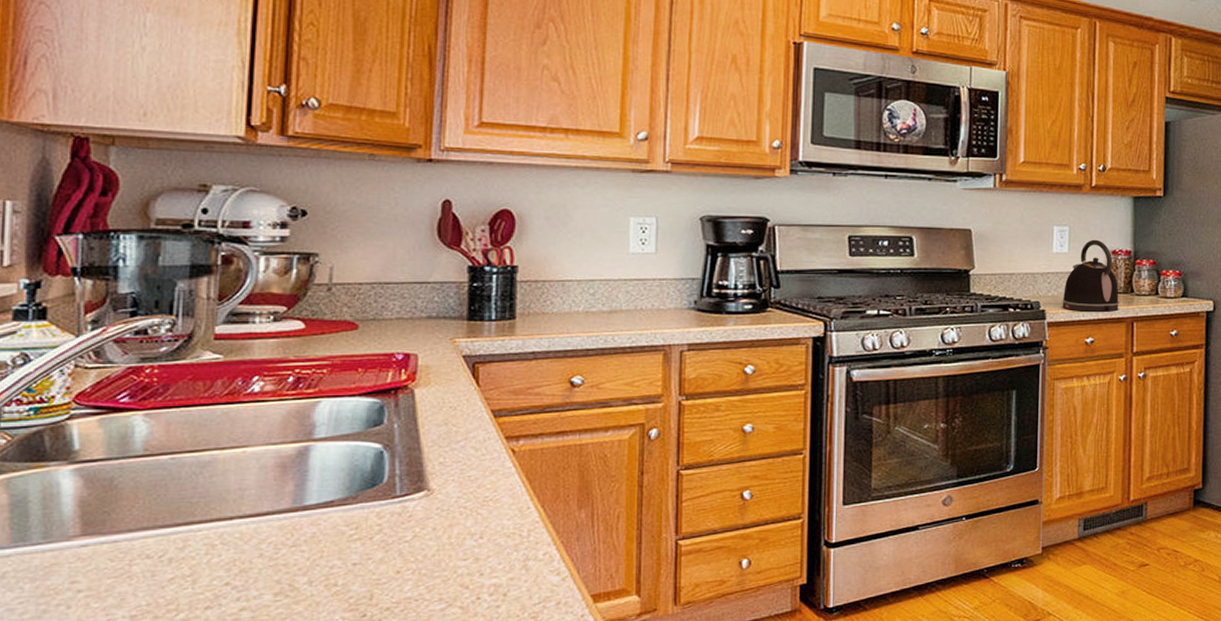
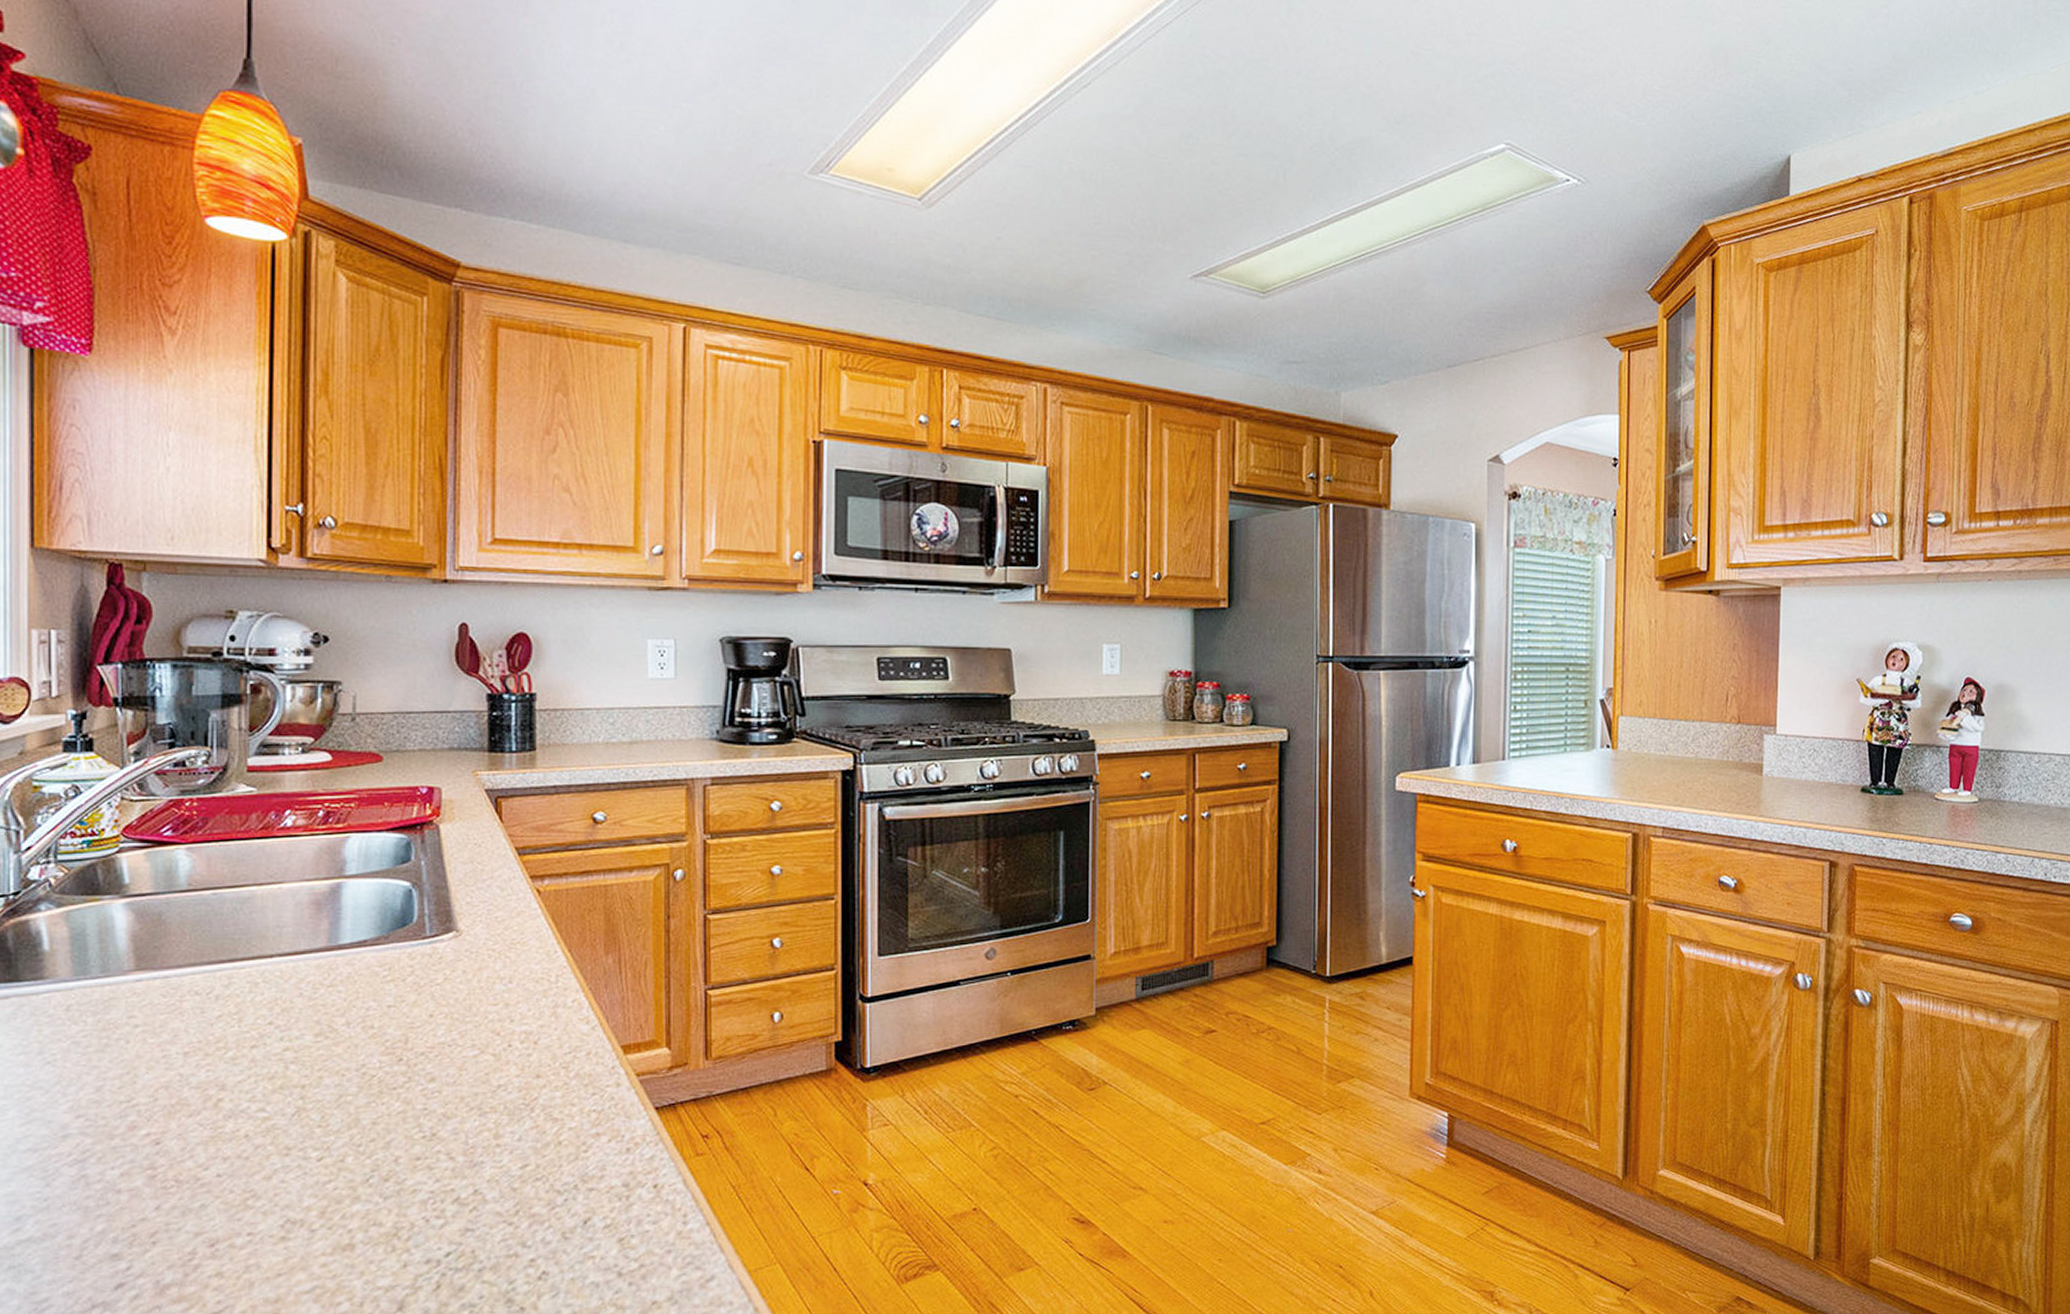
kettle: present [1061,239,1120,312] -> none [1112,659,1180,742]

